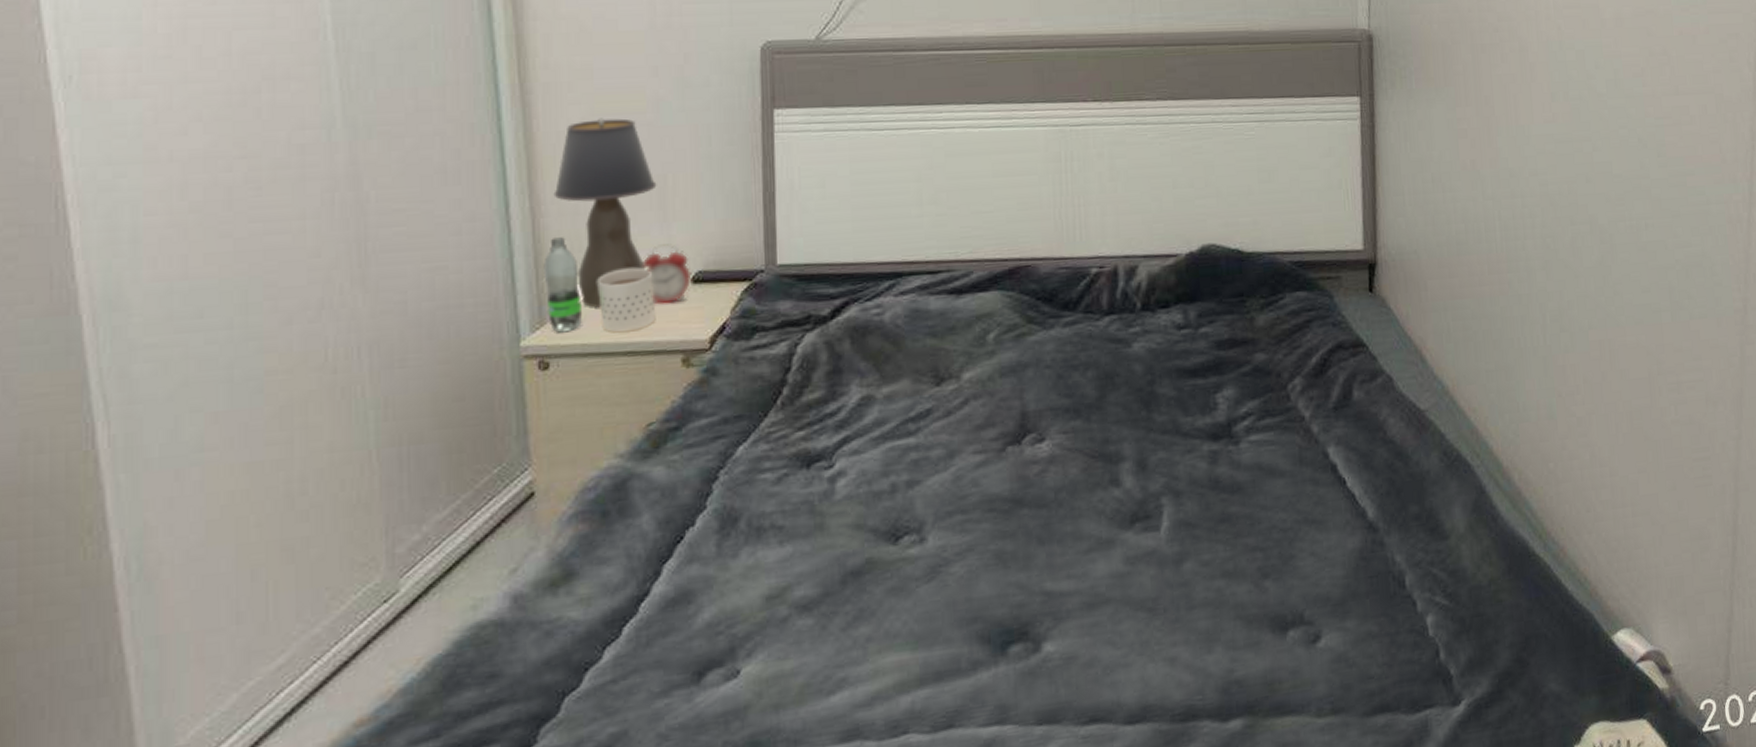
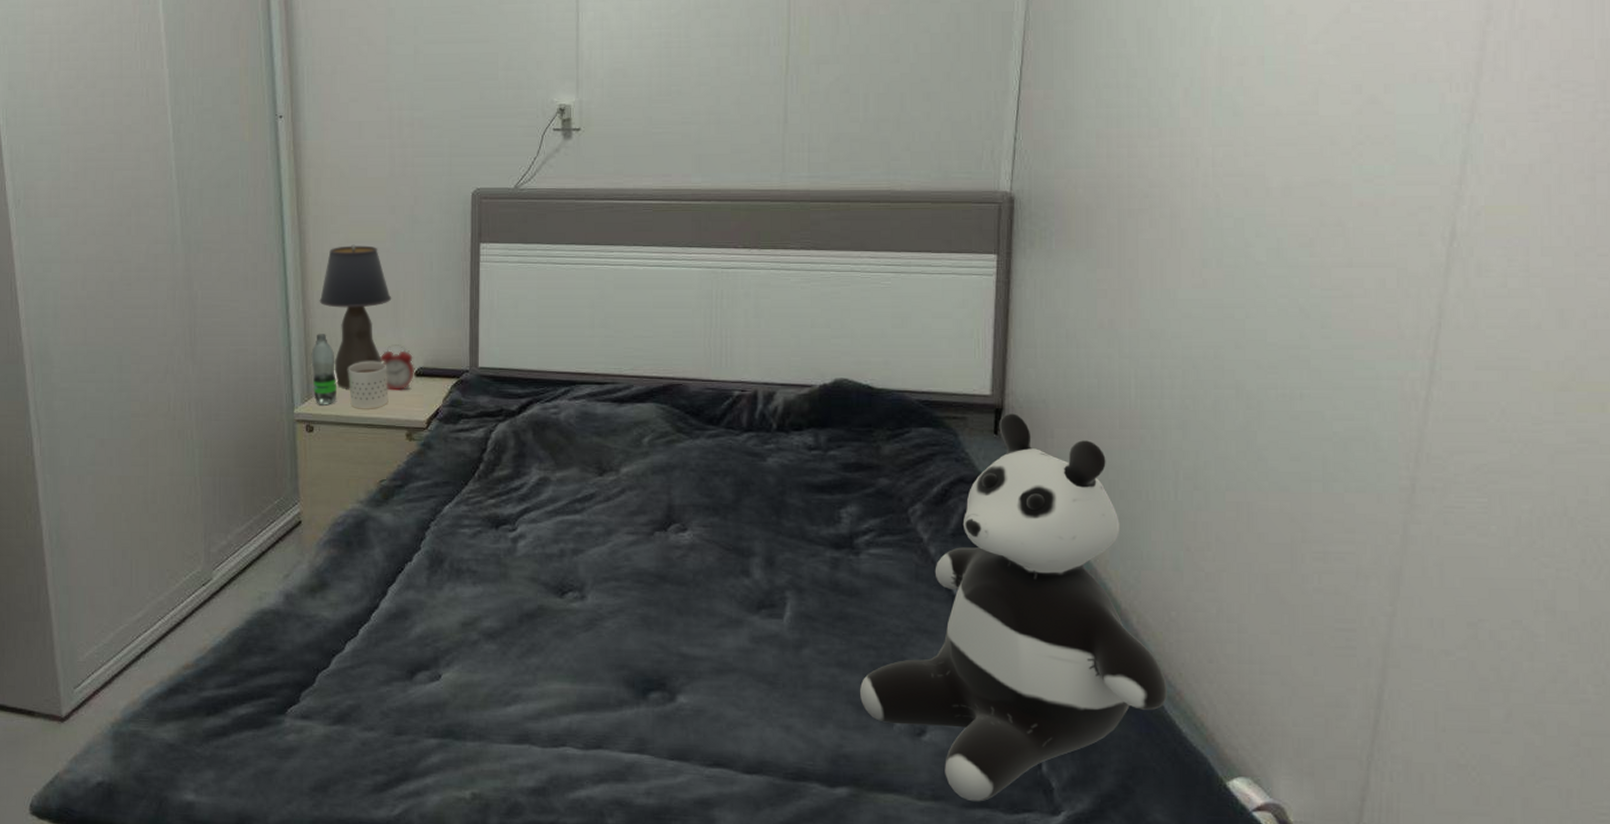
stuffed animal: none [1248,267,1552,708] -> present [860,413,1167,802]

